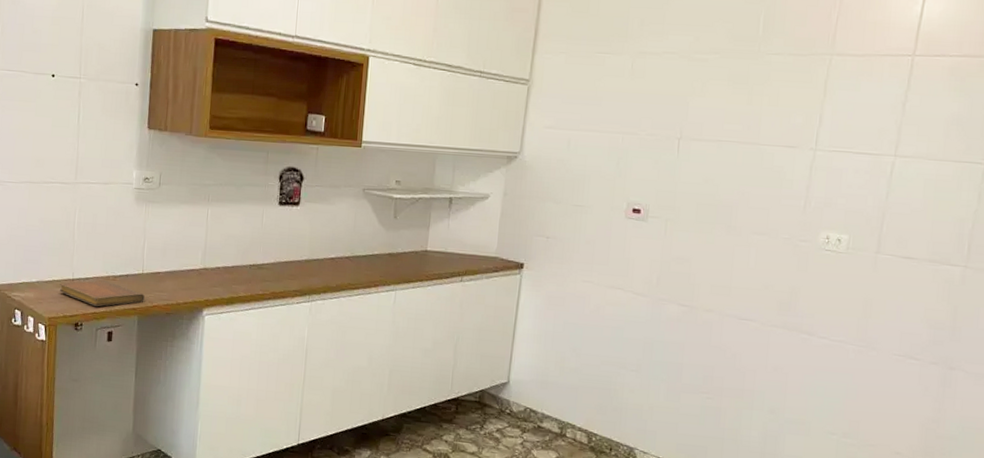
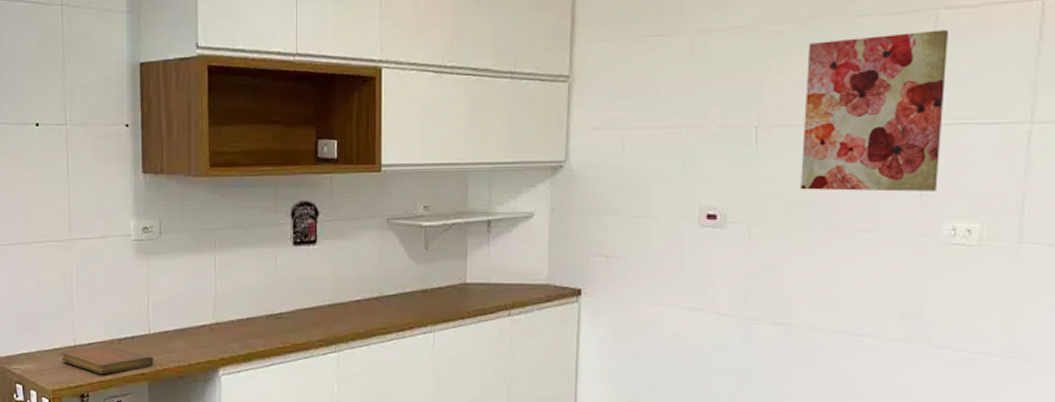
wall art: none [710,72,839,205] -> present [801,29,949,192]

